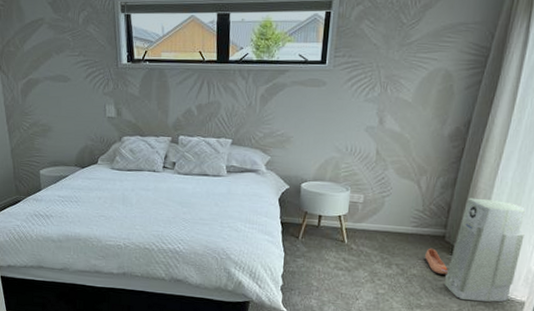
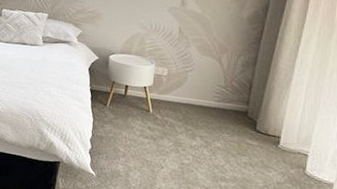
shoe: present [425,248,448,275] -> none [228,122,252,151]
air purifier: present [443,197,525,302] -> none [248,76,329,182]

